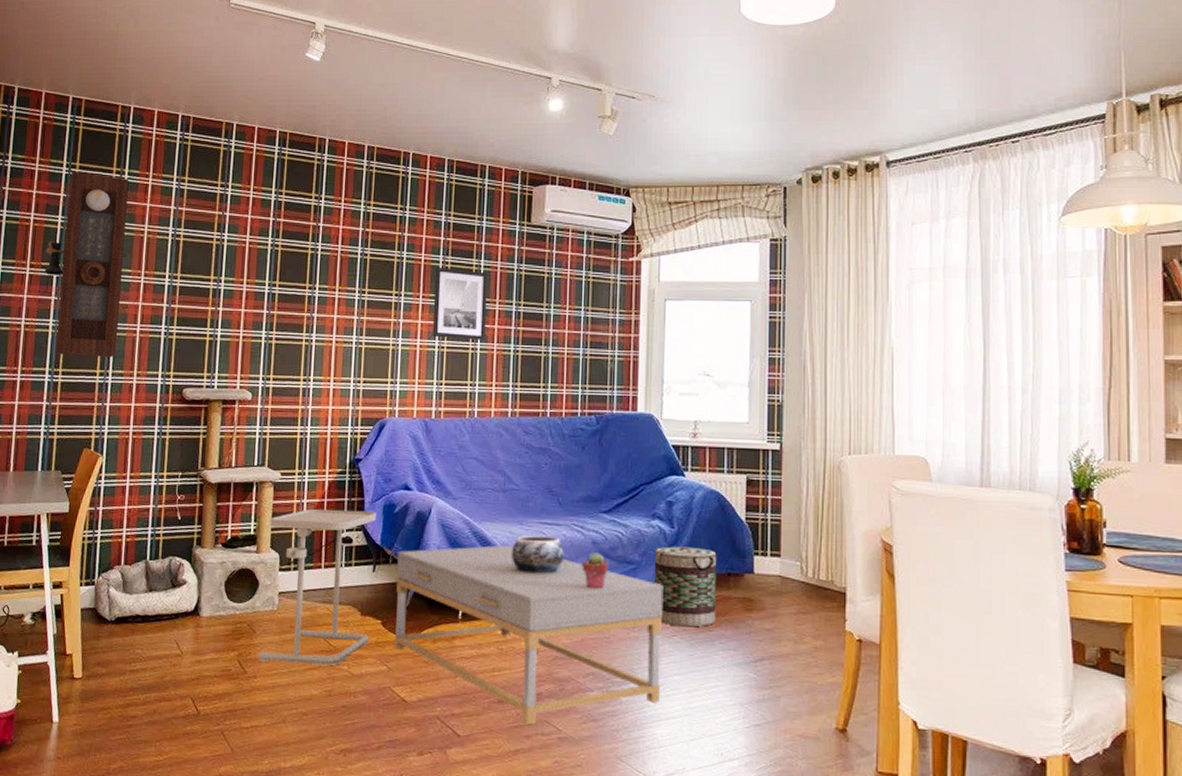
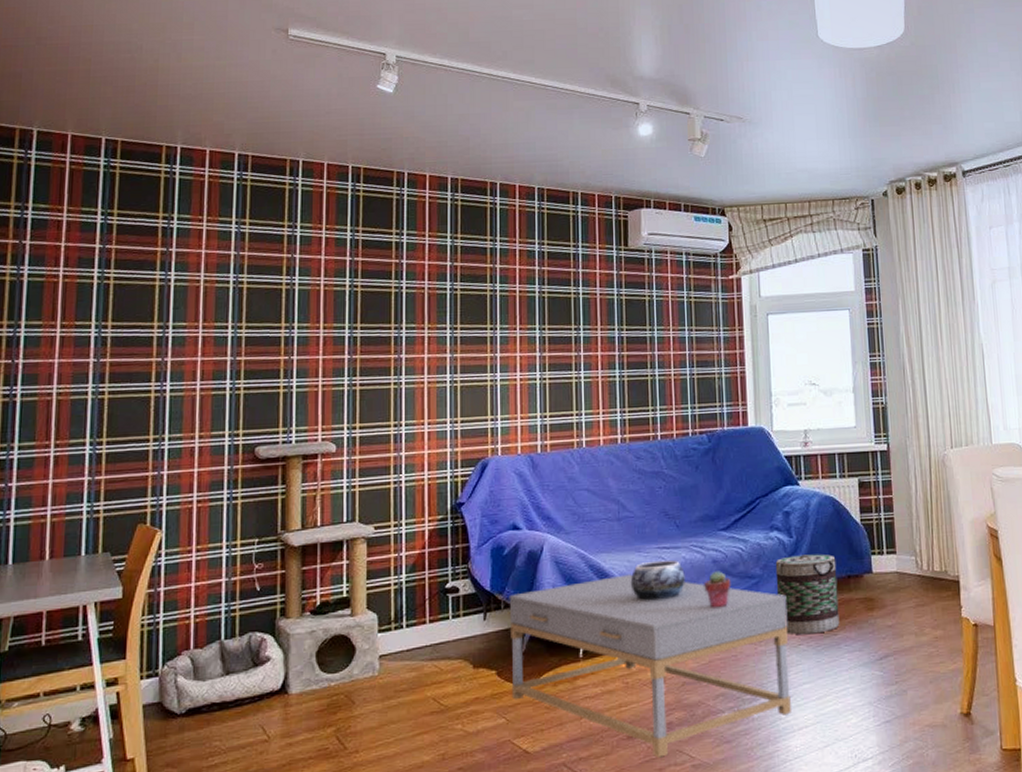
pendulum clock: present [44,171,129,358] -> none [79,219,179,423]
side table: present [259,508,376,666] -> none [360,556,484,734]
wall art: present [433,266,488,340] -> none [531,297,589,370]

